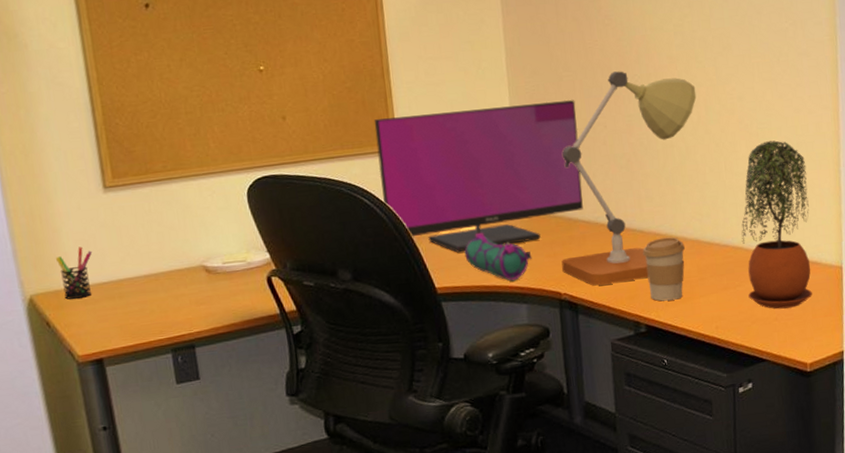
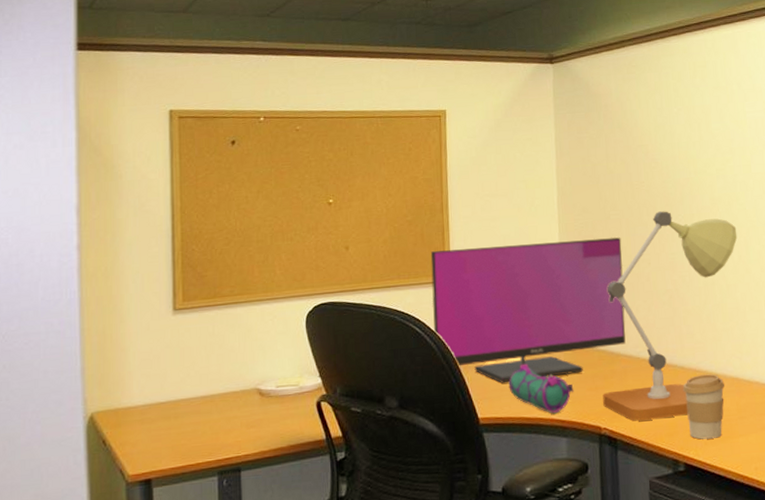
pen holder: present [55,246,93,300] -> none [119,366,155,418]

